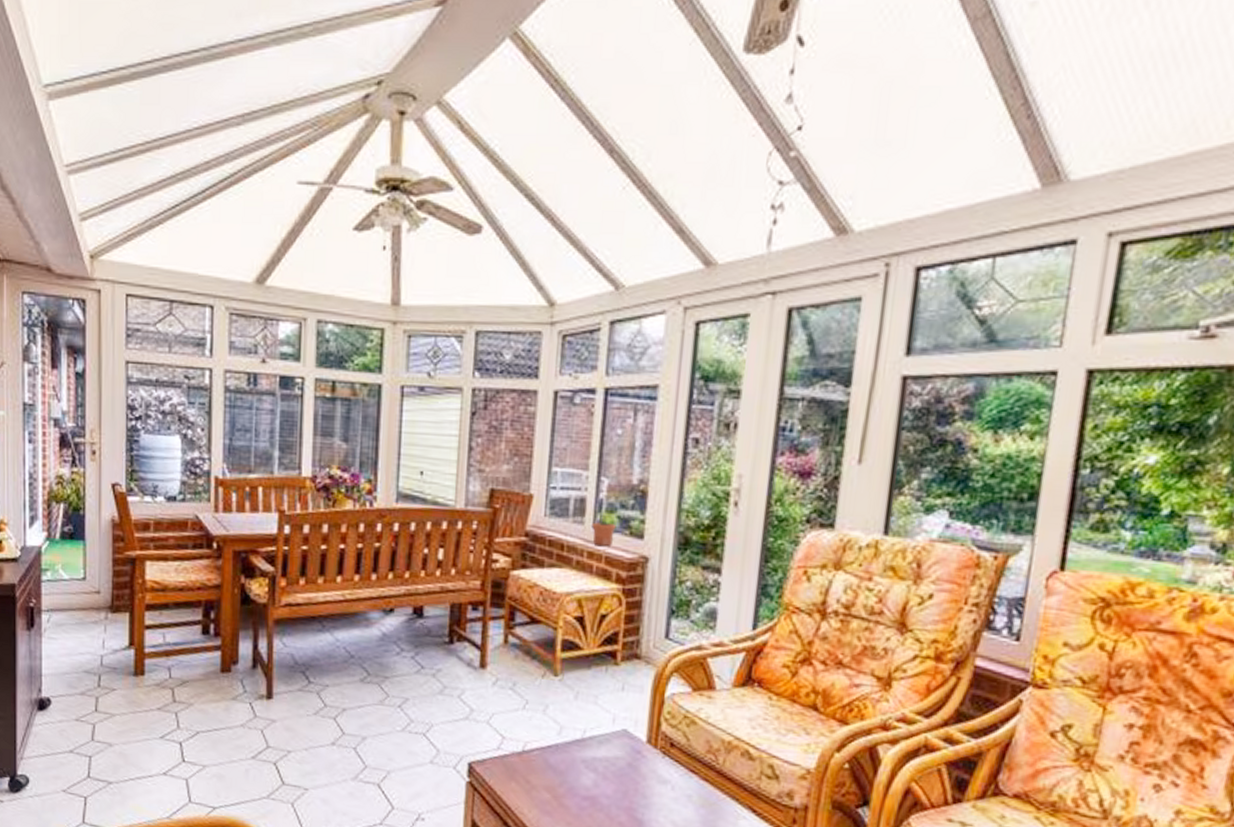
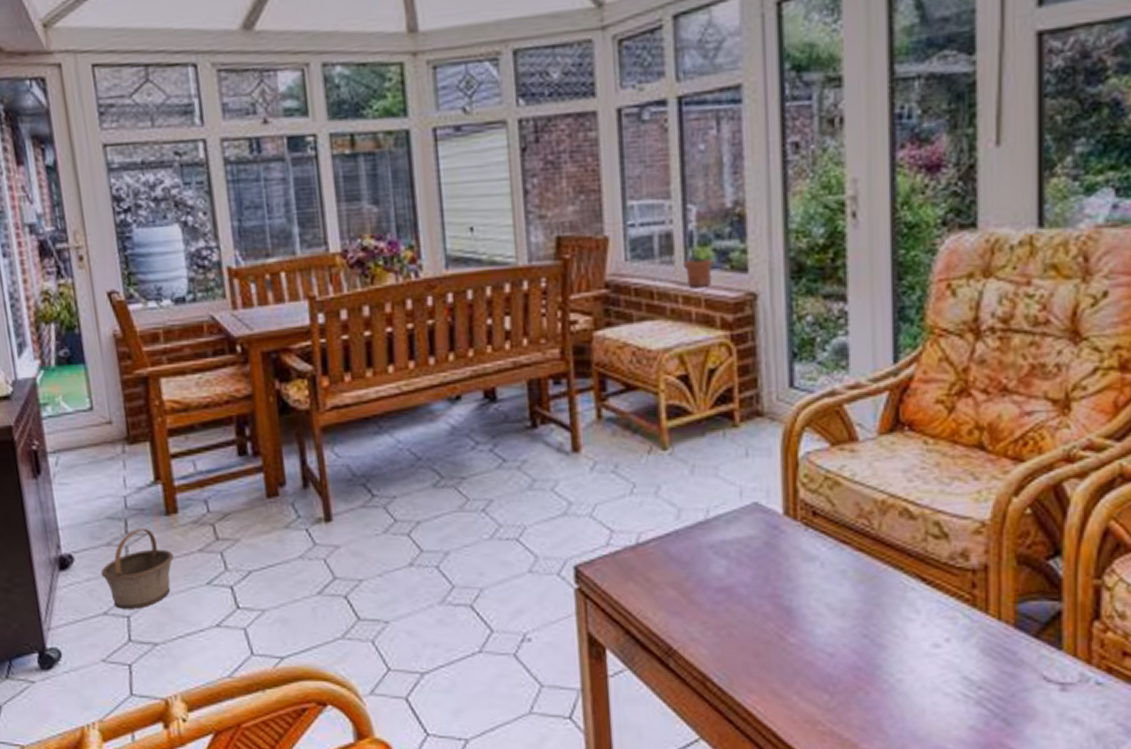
basket: none [72,684,136,751] -> present [101,529,174,609]

